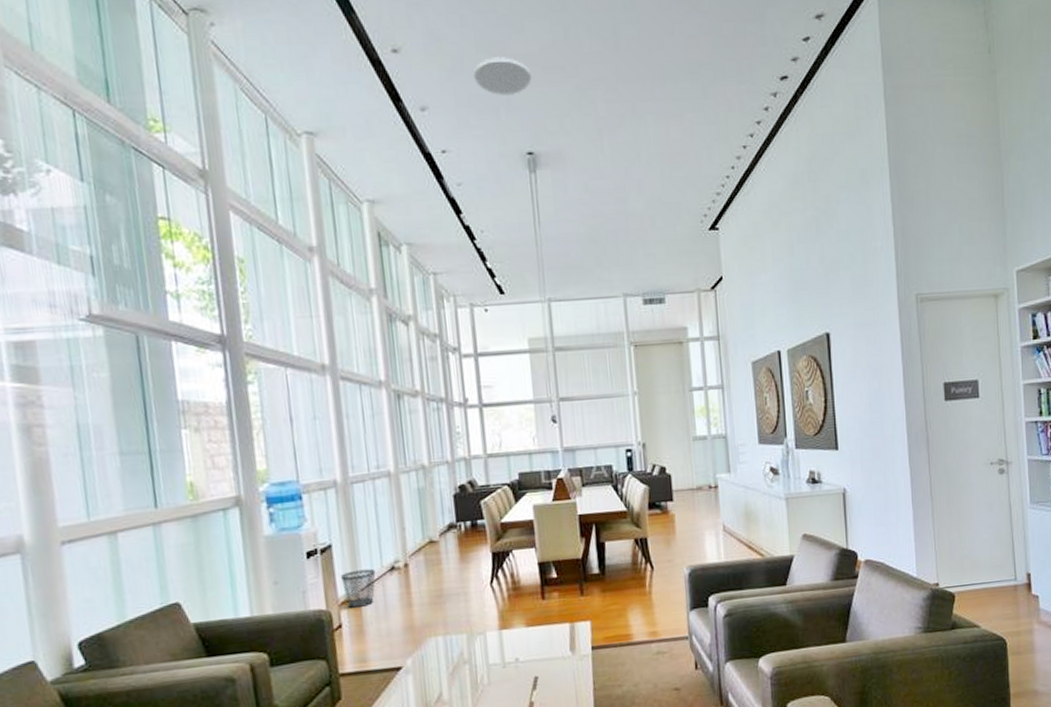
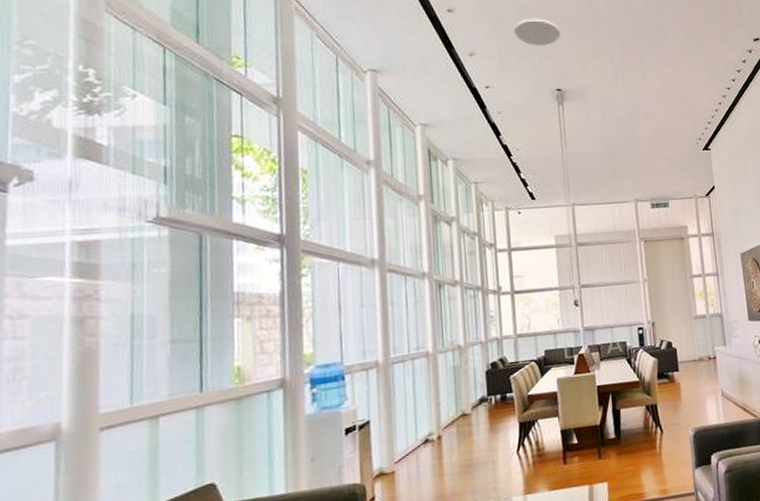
wastebasket: present [341,568,376,608] -> none [377,442,410,481]

